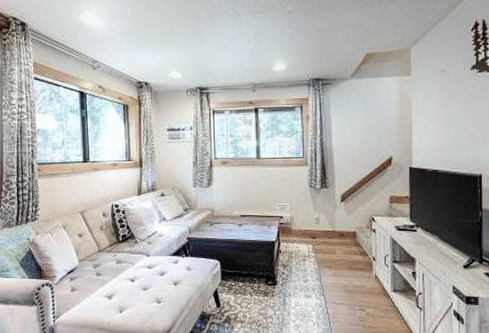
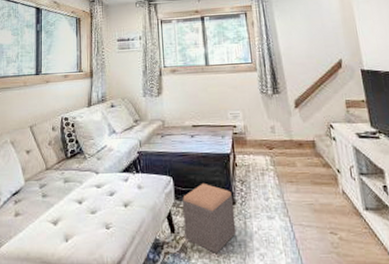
footstool: none [229,266,276,324] -> present [183,182,236,253]

